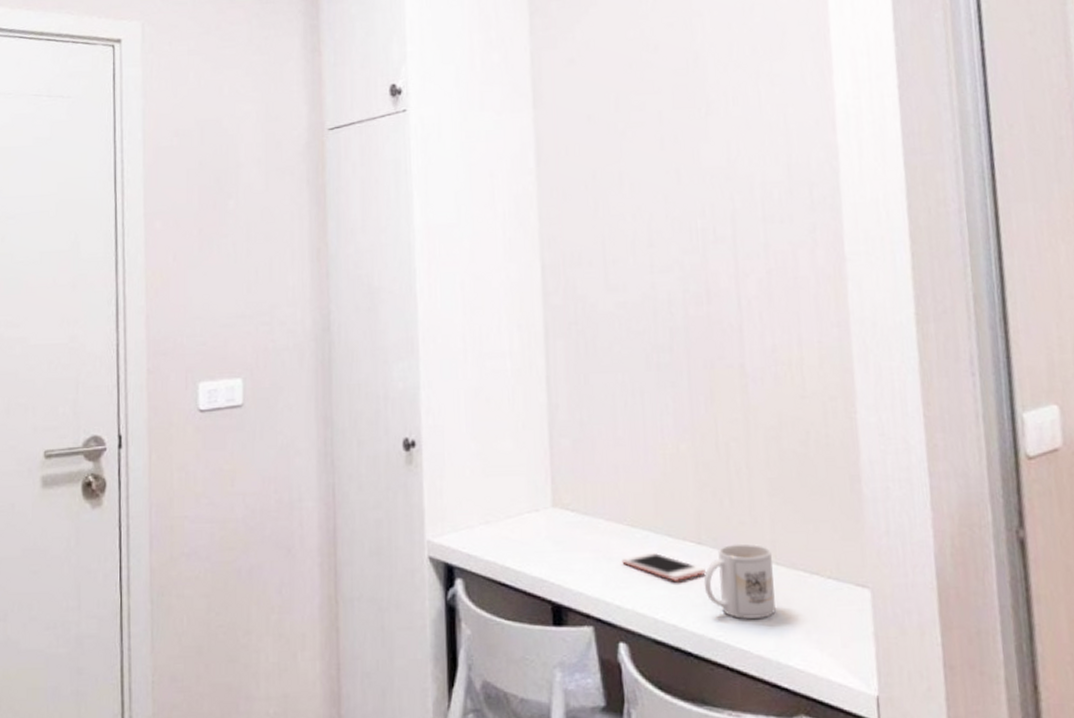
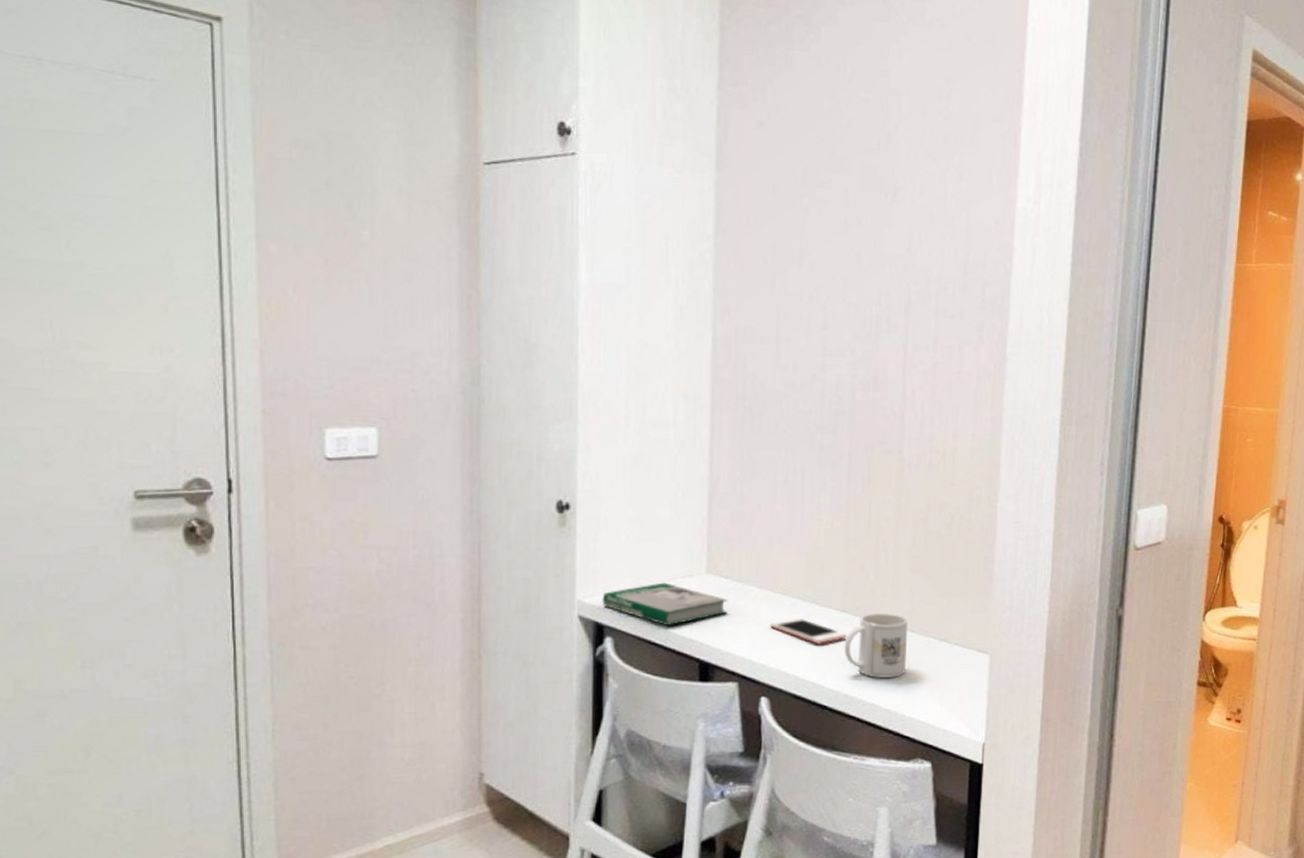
book: none [450,518,578,566] -> present [602,582,729,627]

